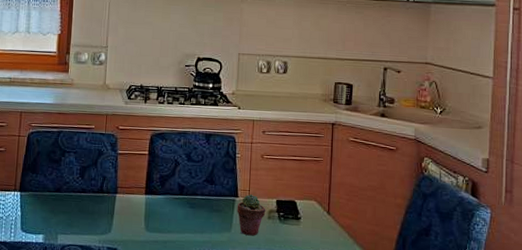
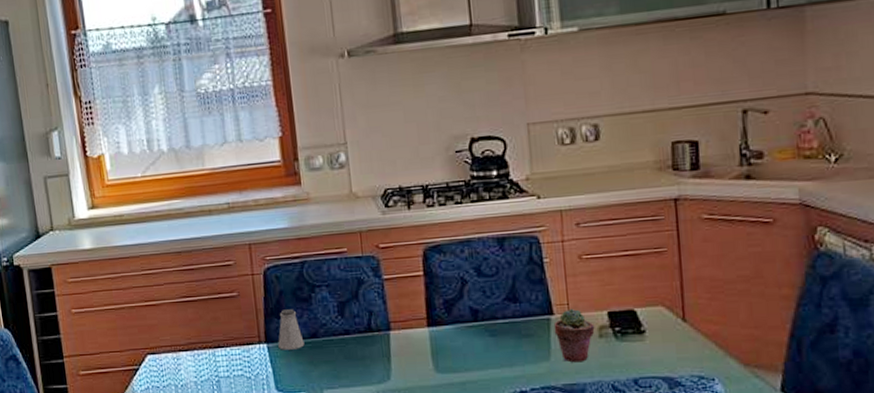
saltshaker: none [29,167,50,200] -> present [278,309,305,350]

